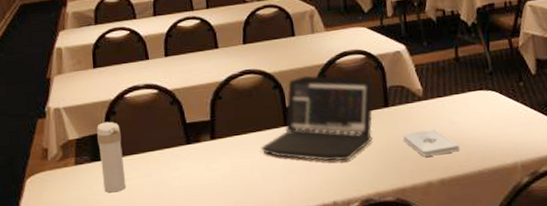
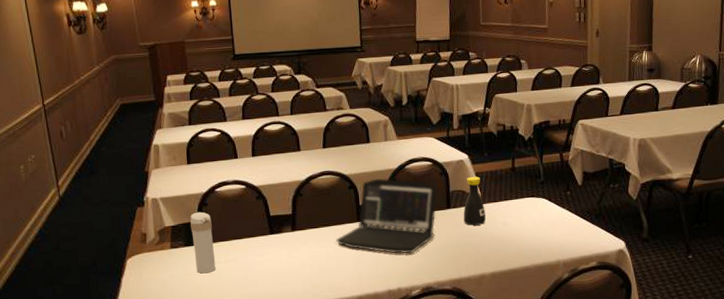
notepad: present [402,129,460,157] -> none [461,229,510,253]
bottle: none [403,69,430,126] -> present [463,176,486,226]

